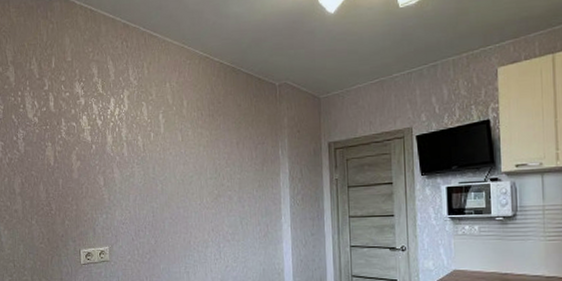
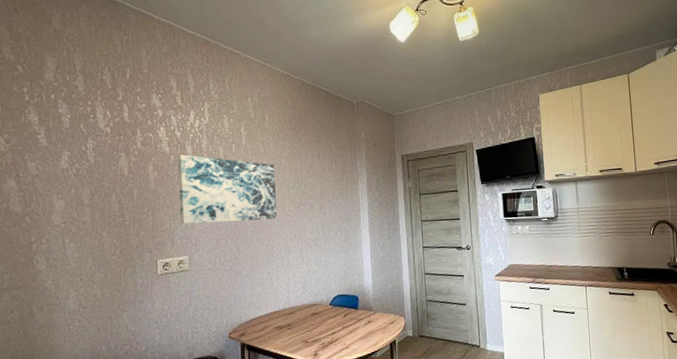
wall art: none [98,143,195,215] -> present [177,154,278,225]

